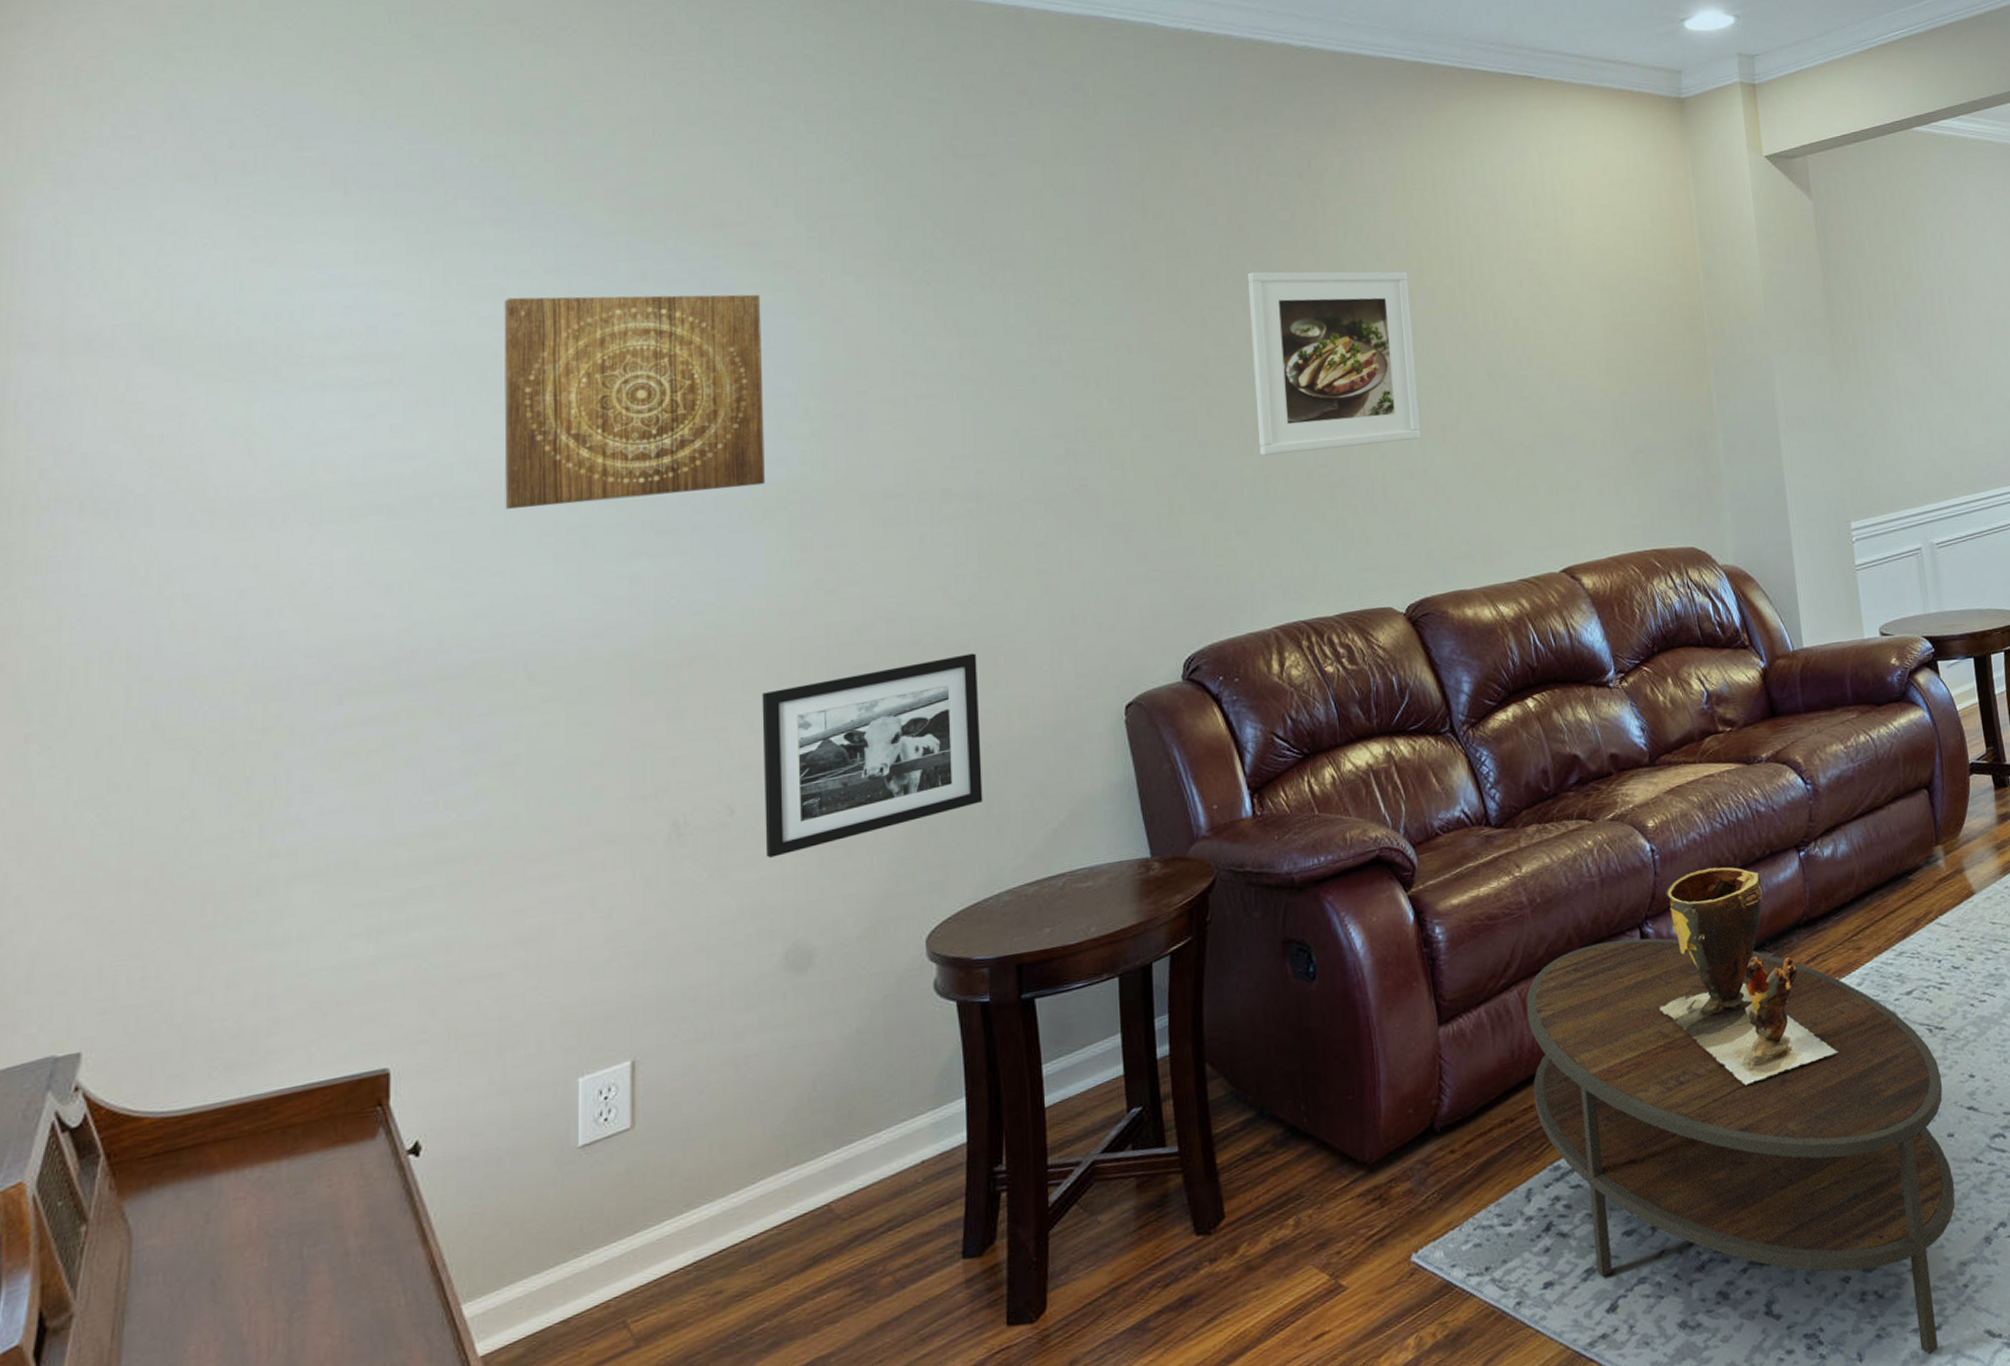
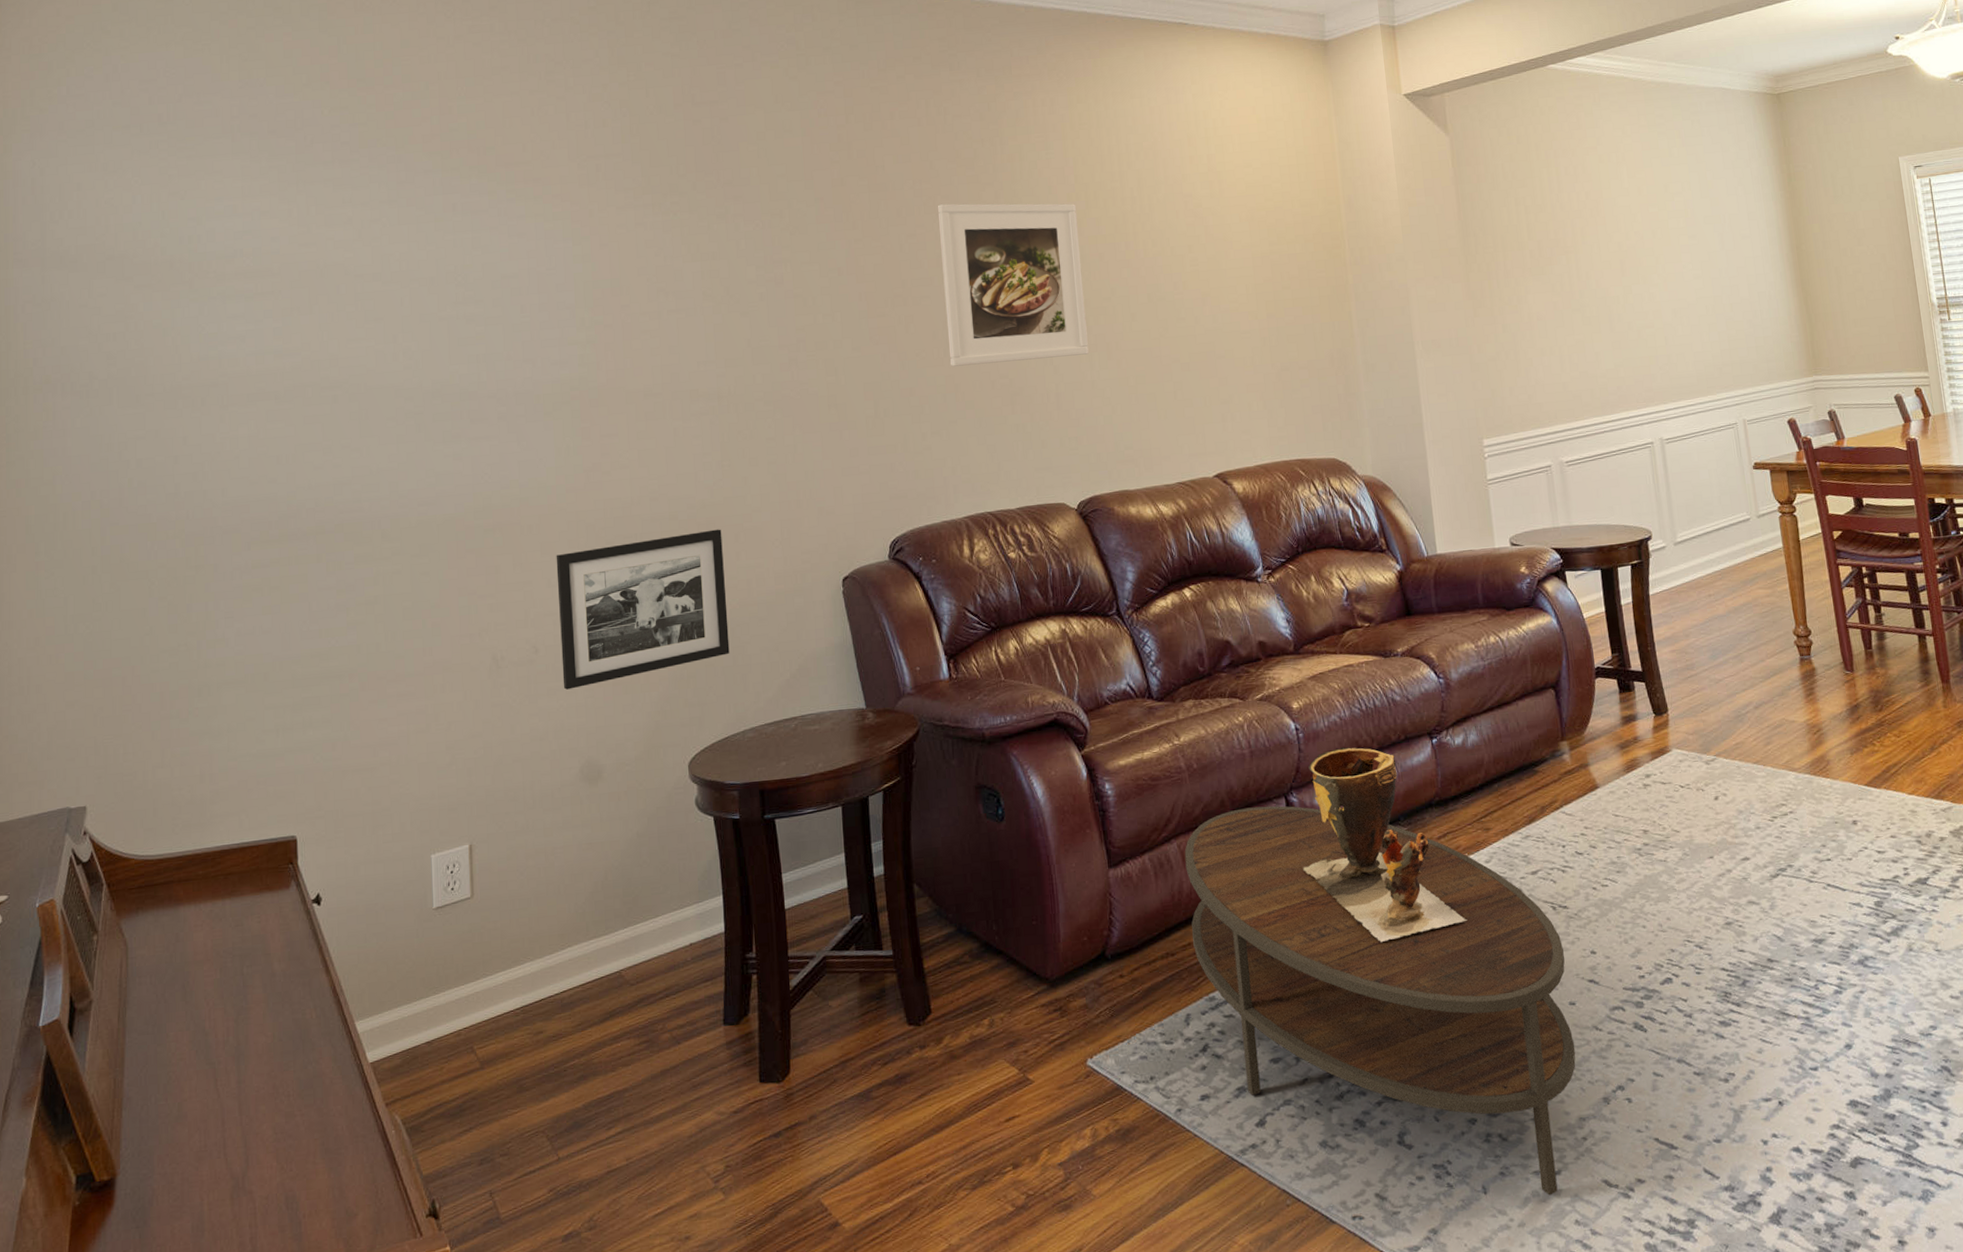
wall art: present [504,294,765,509] -> none [351,223,552,398]

